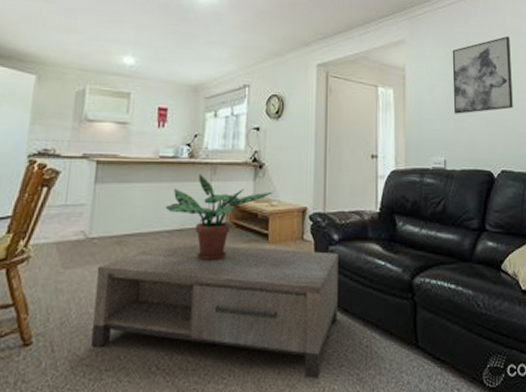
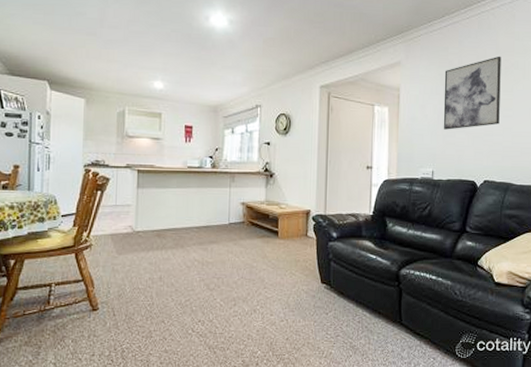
coffee table: present [90,241,338,379] -> none [141,235,336,344]
potted plant: present [165,173,273,261] -> none [194,181,282,252]

